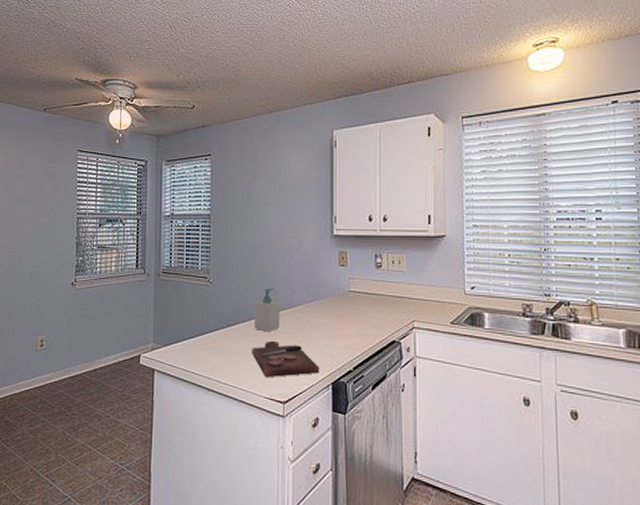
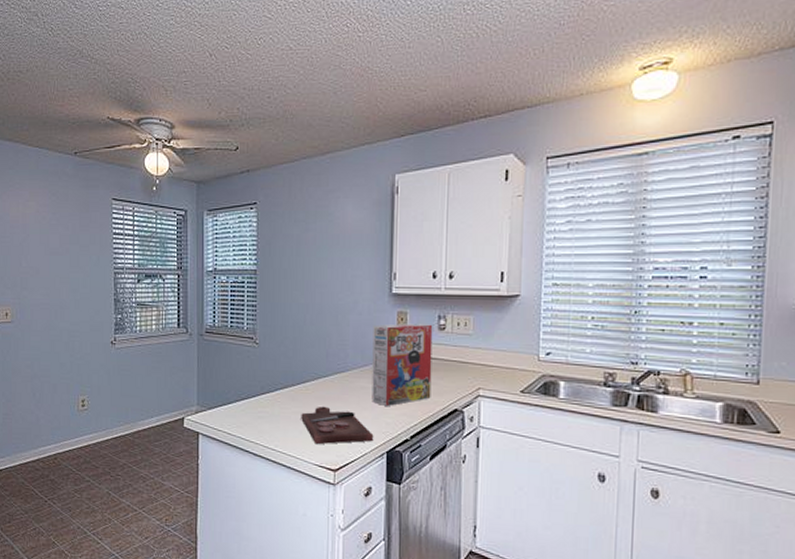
soap bottle: present [253,288,280,332] -> none [303,350,332,397]
cereal box: none [317,262,371,340] -> present [372,323,433,407]

